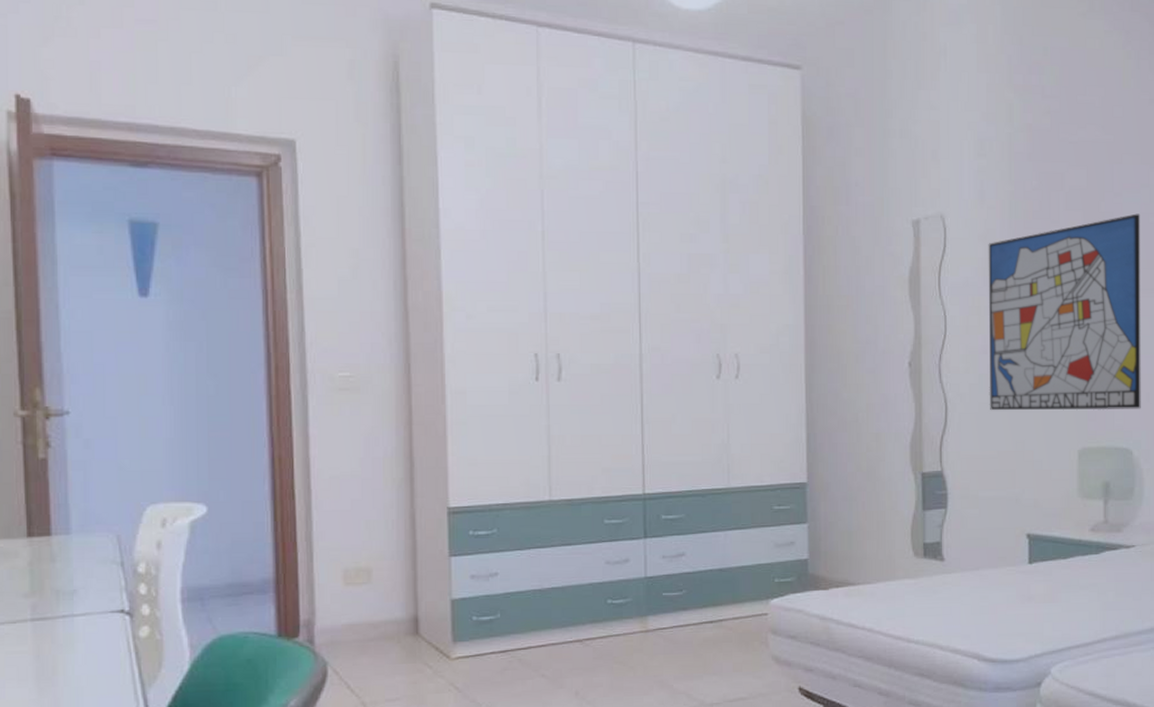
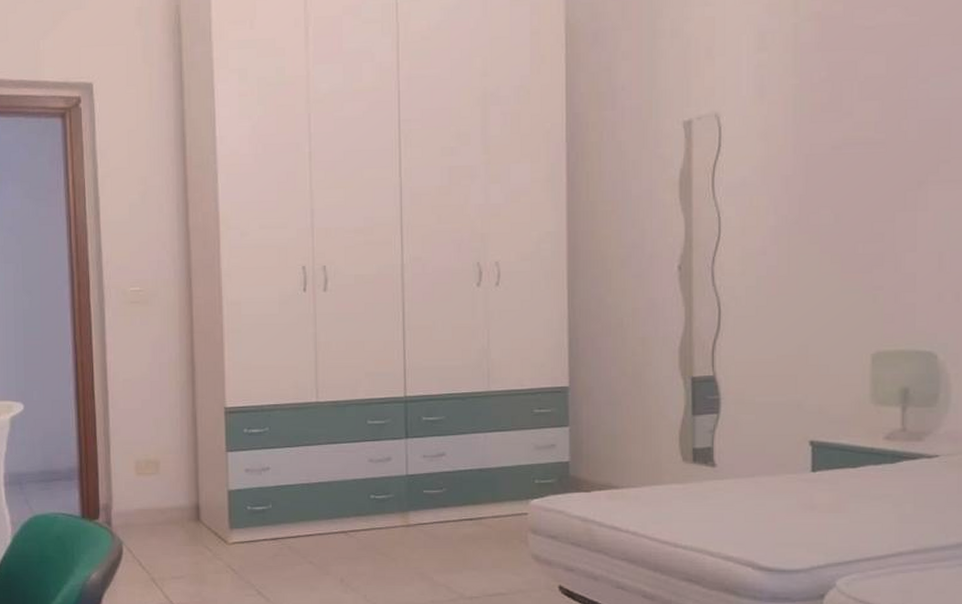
wall art: present [988,213,1141,411] -> none [768,99,951,314]

